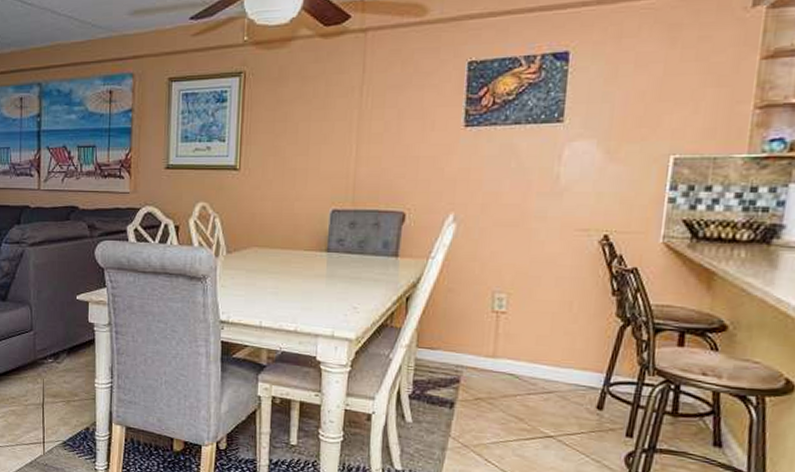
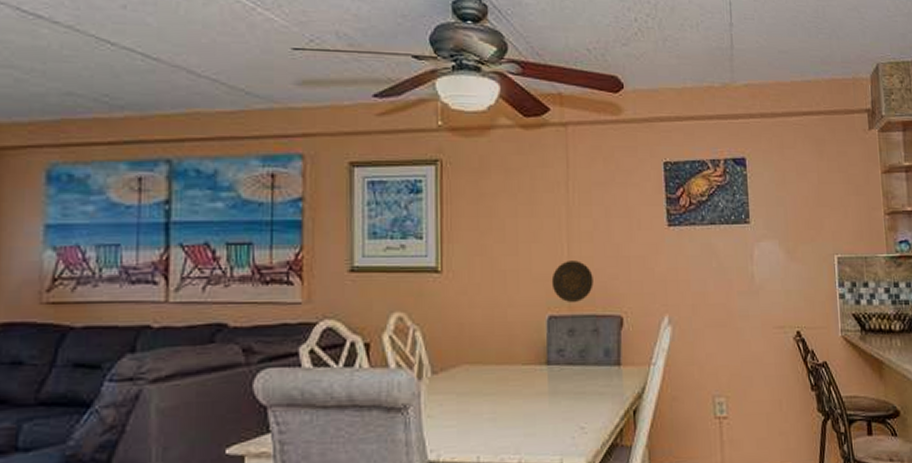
decorative plate: none [337,160,379,199] -> present [551,261,594,303]

